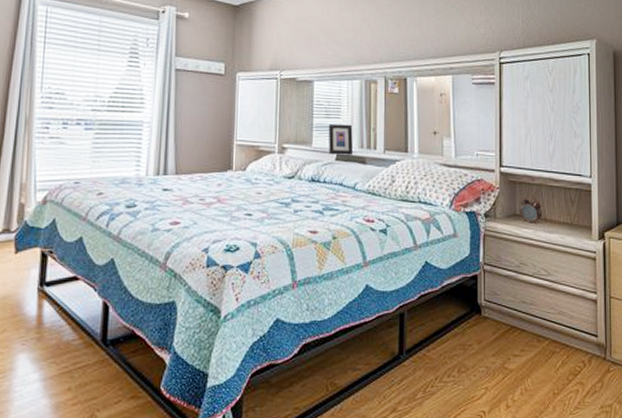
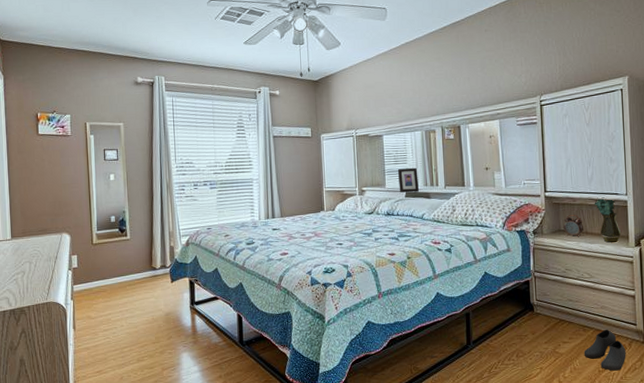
shoe: none [537,340,585,394] -> present [584,329,626,371]
vase: none [555,178,583,233] -> present [594,197,621,243]

